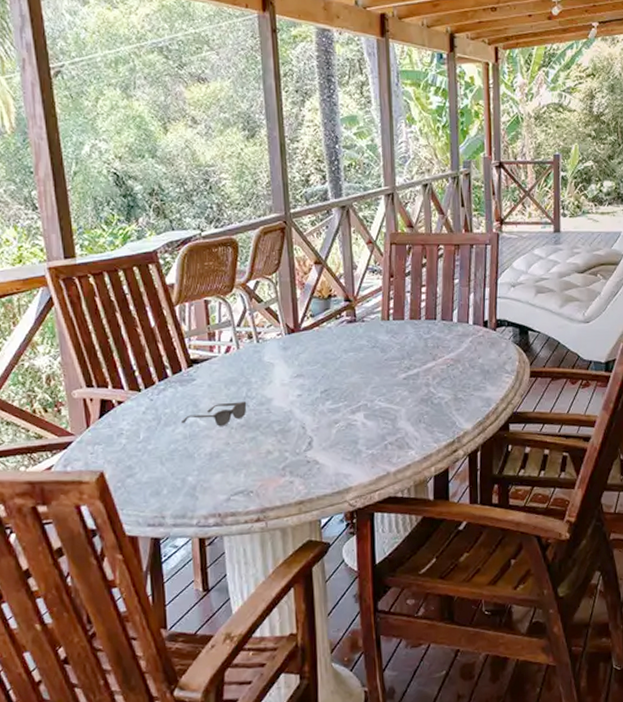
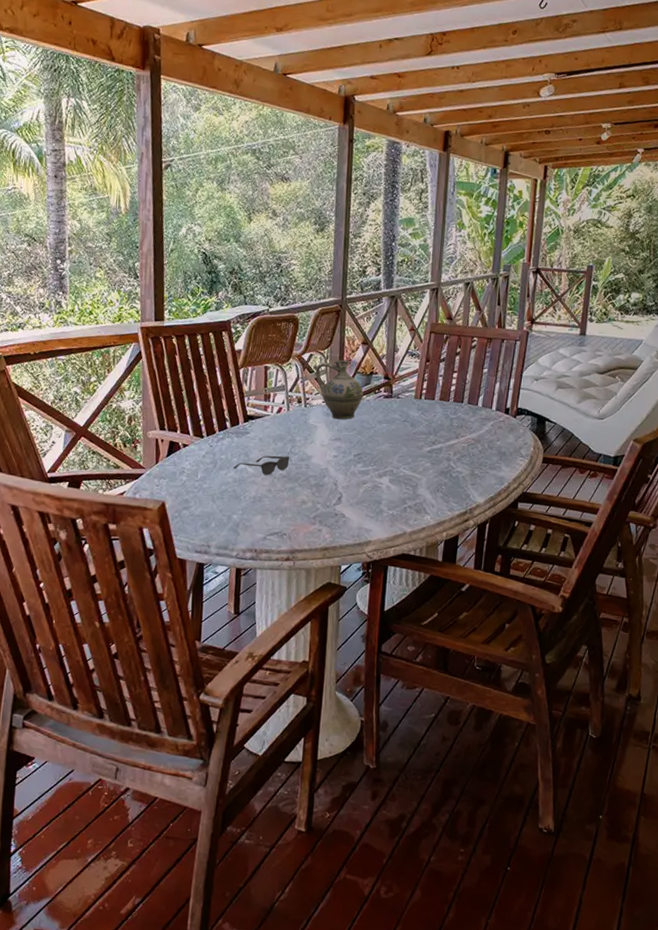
pitcher: none [261,283,324,353] -> present [313,359,364,420]

